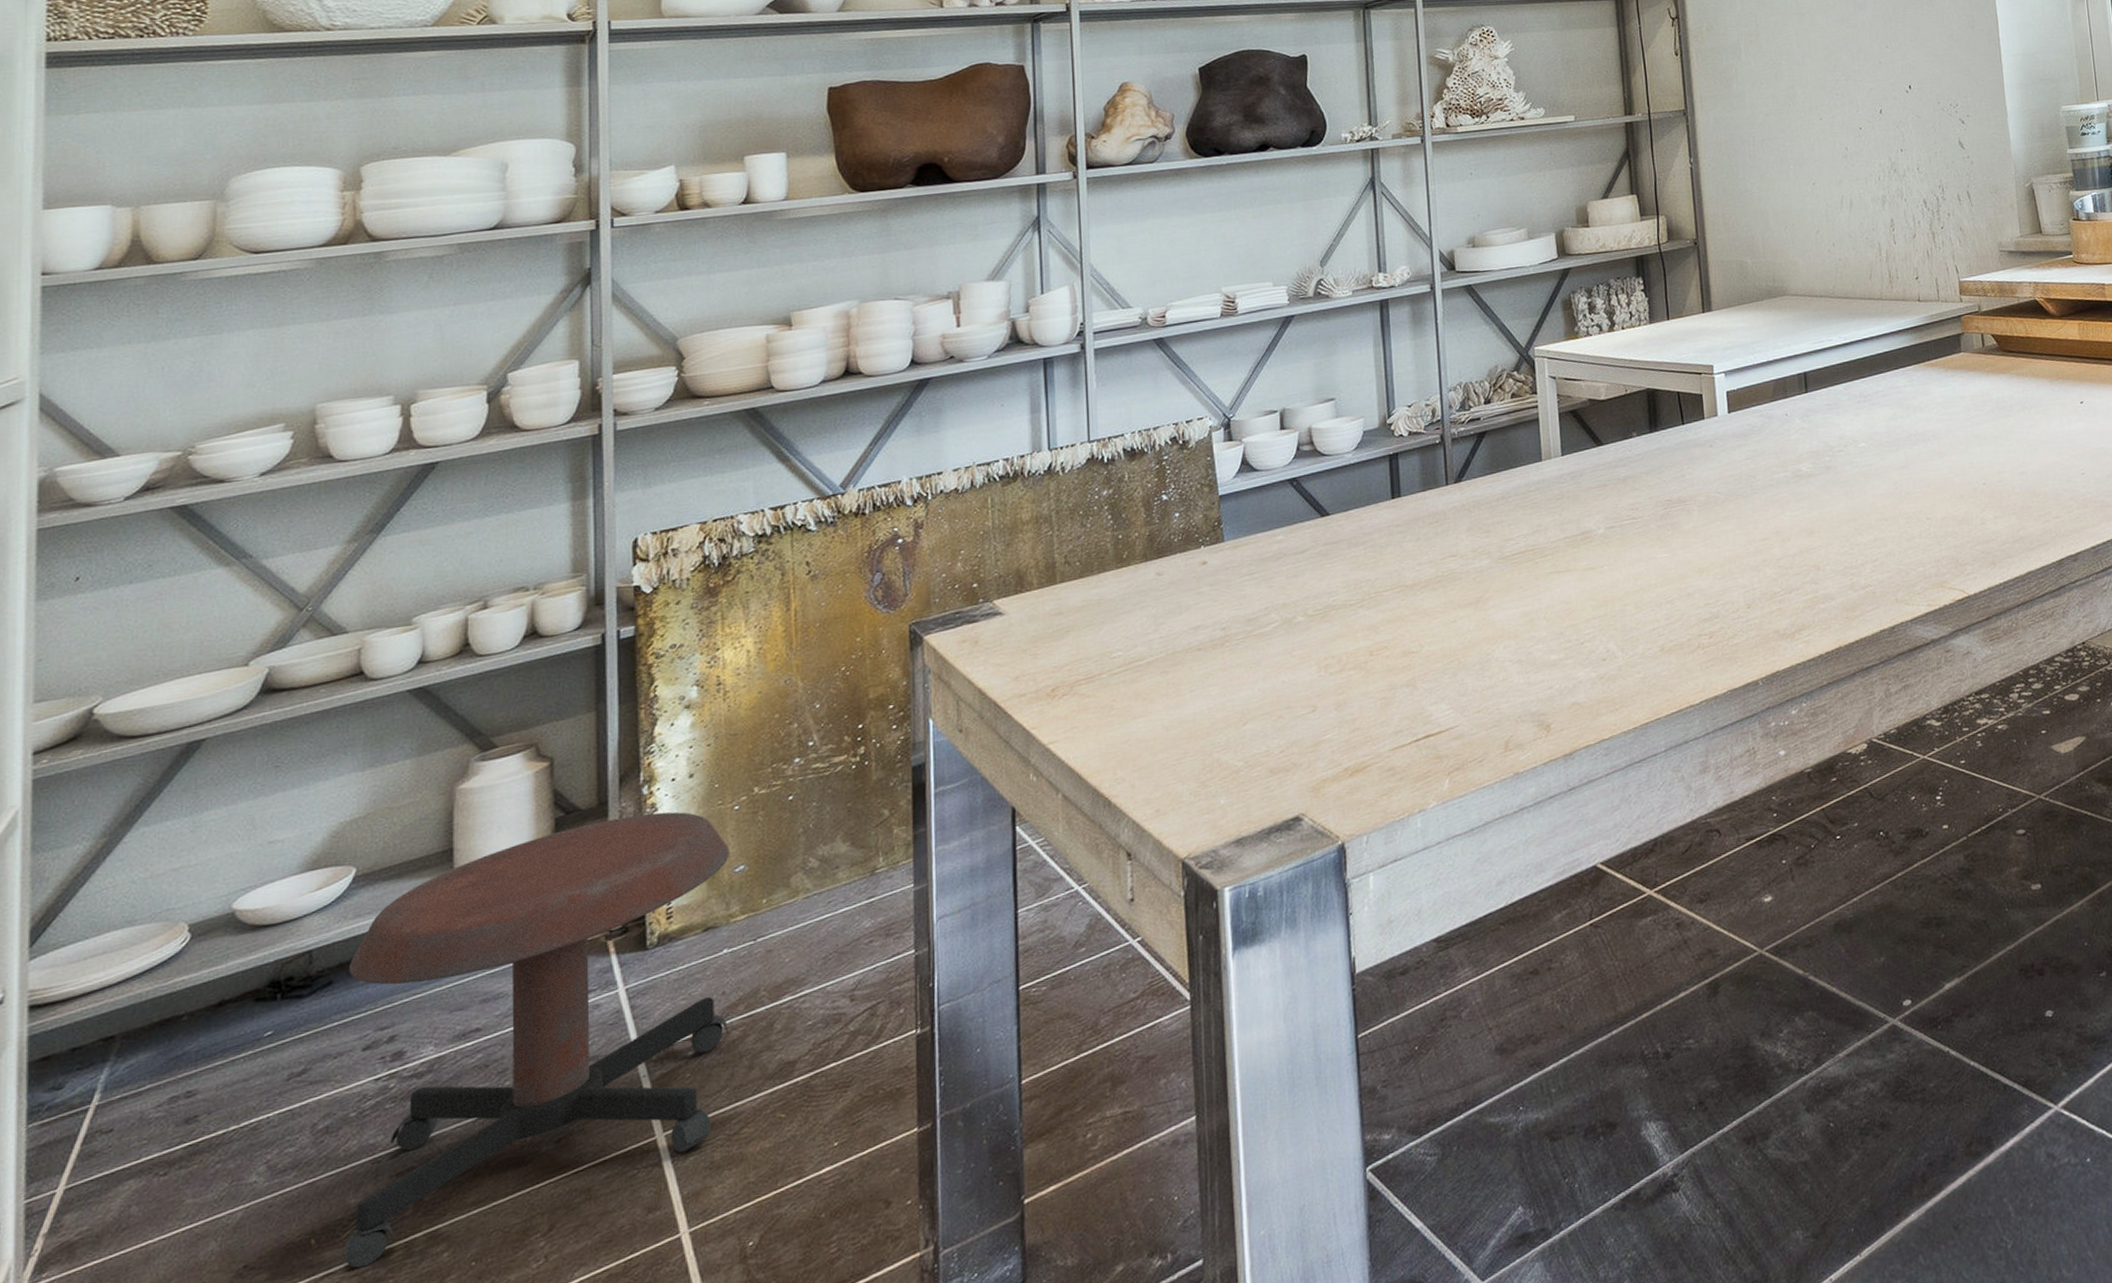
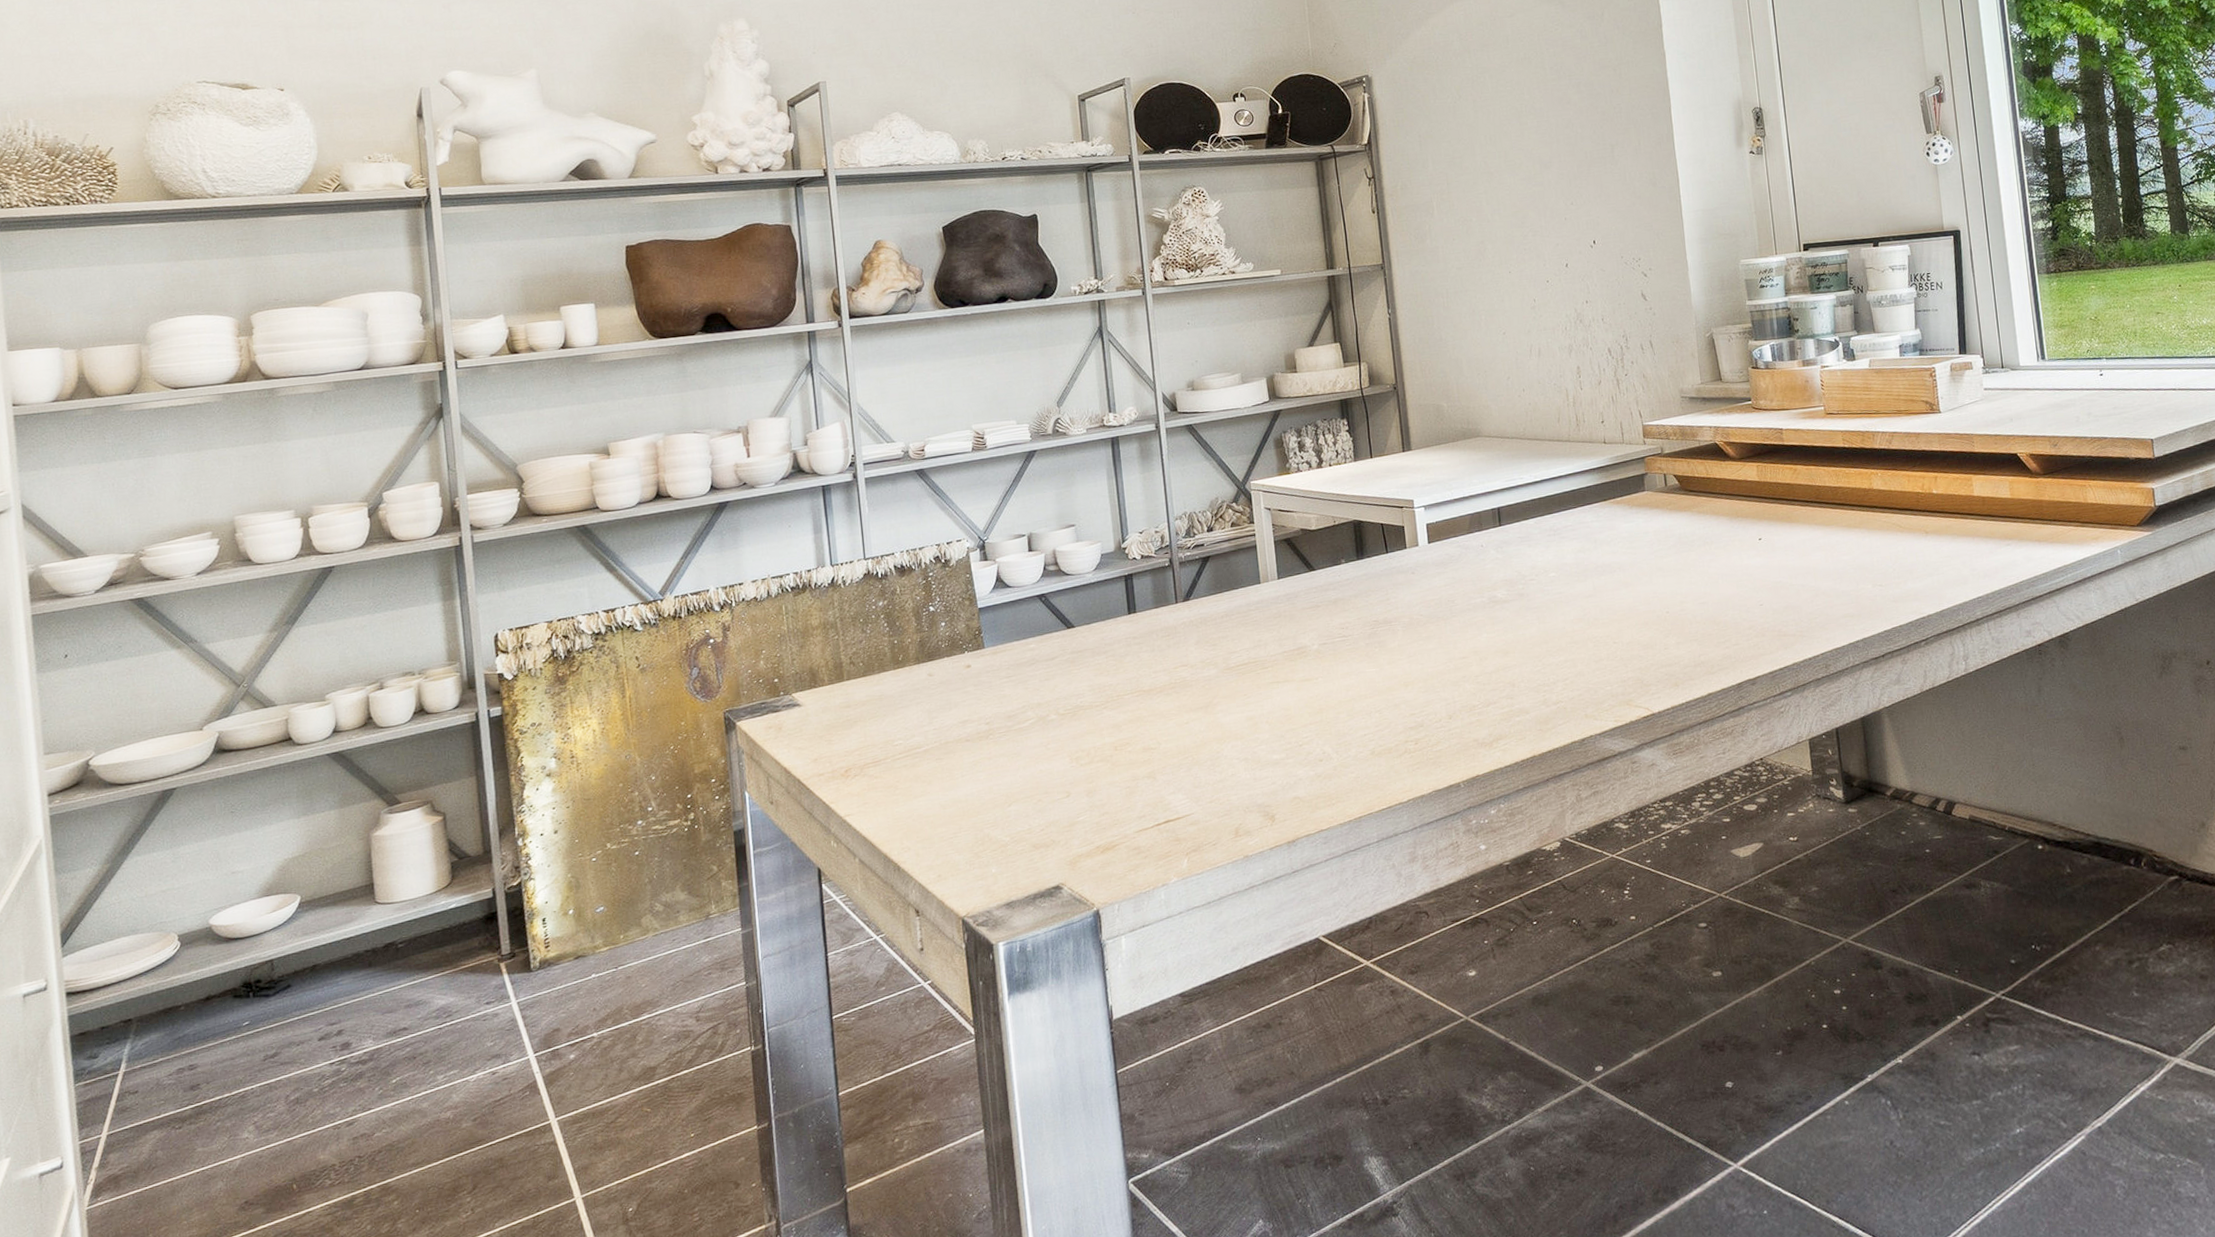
stool: present [344,812,729,1269] -> none [302,860,600,1209]

